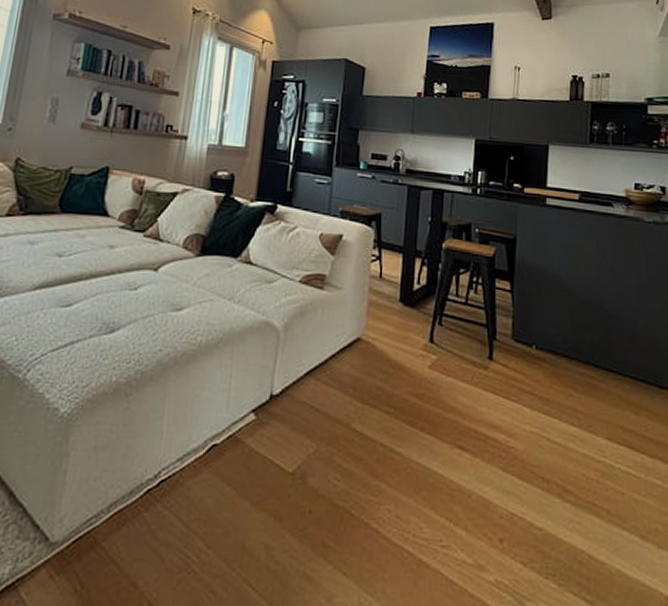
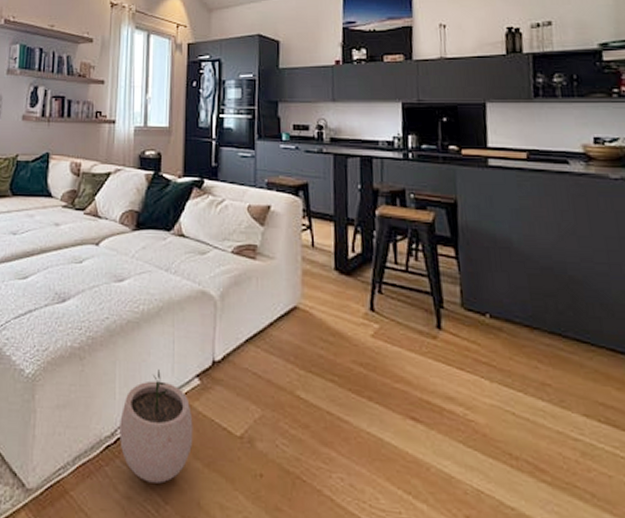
plant pot: none [163,405,245,527] -> present [119,369,193,484]

